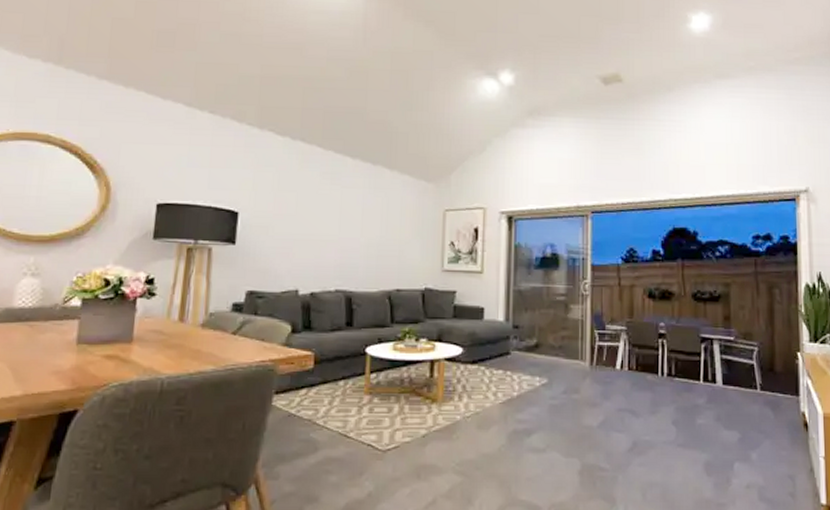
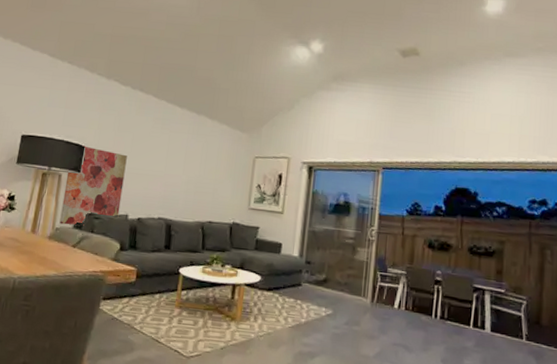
wall art: none [213,211,292,308] -> present [59,145,127,226]

